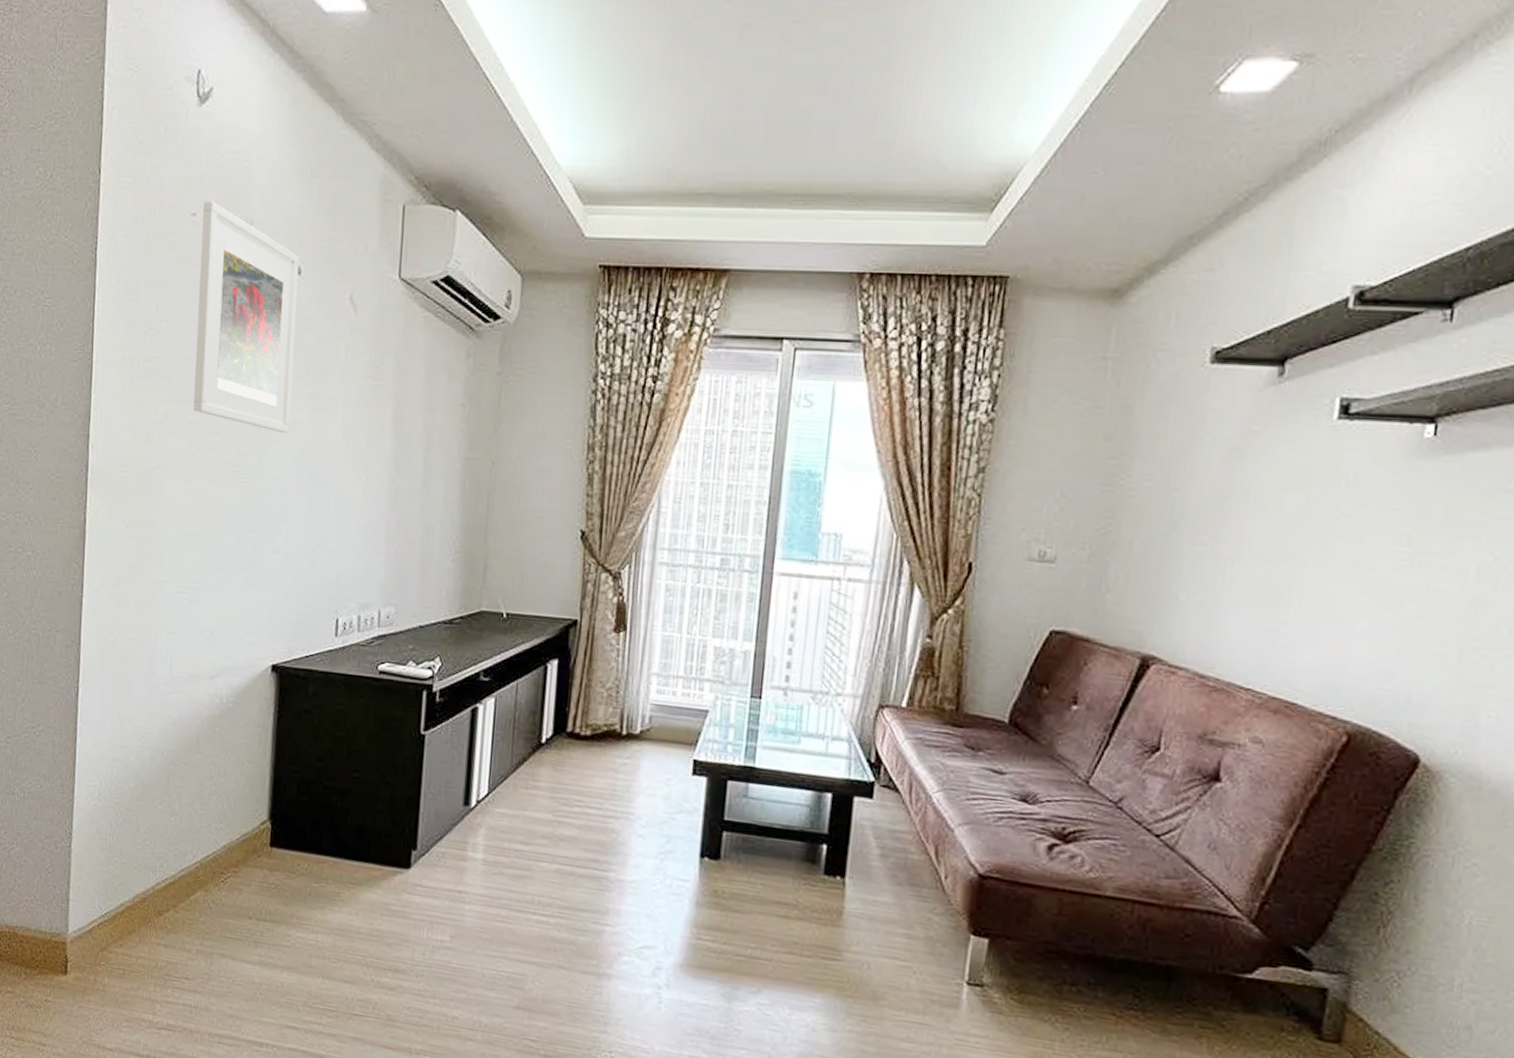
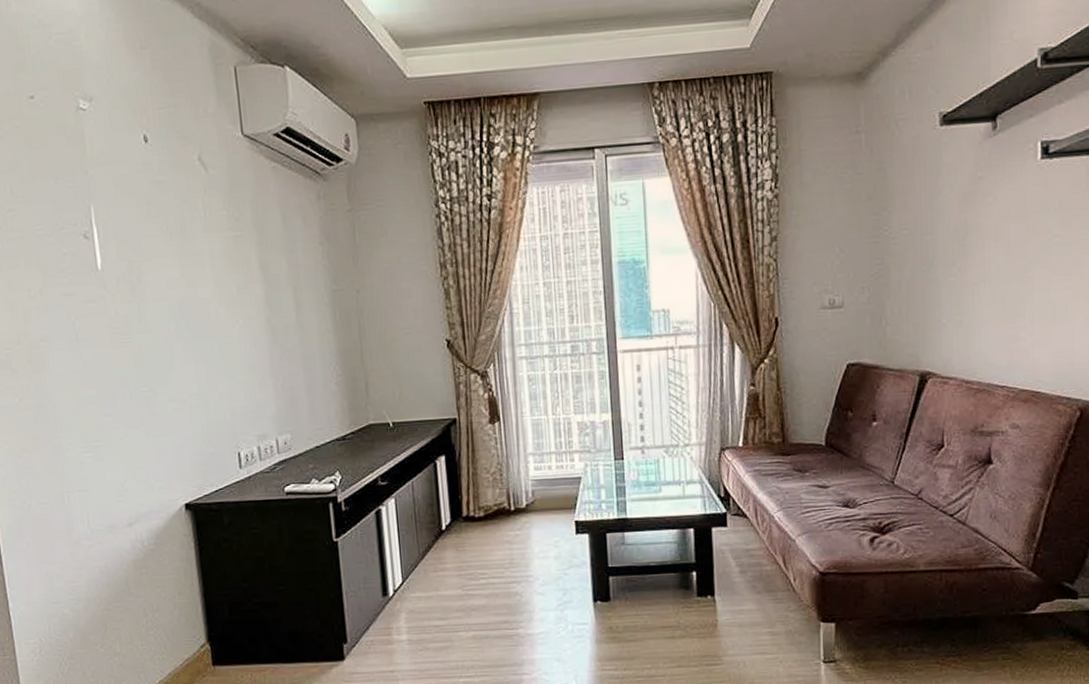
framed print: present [193,201,300,434] -> none [40,82,163,292]

